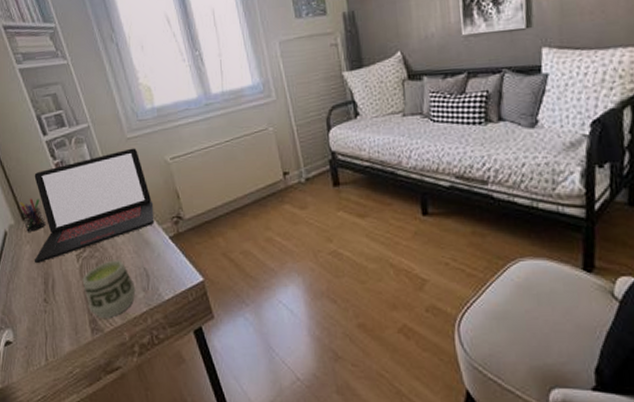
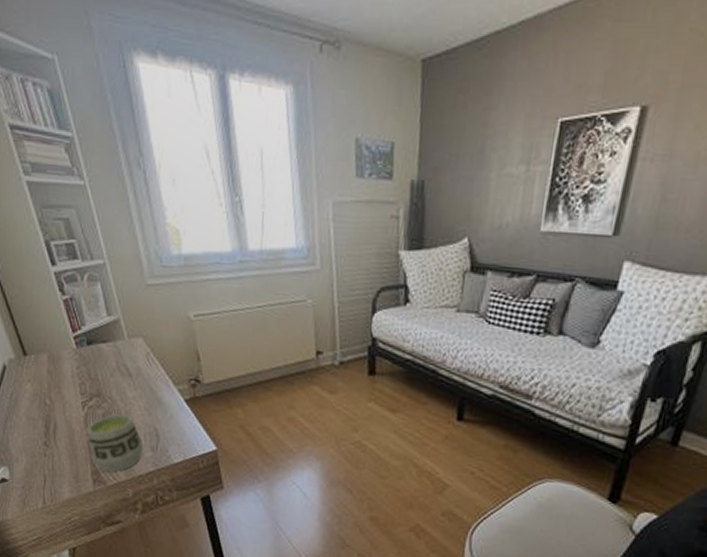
pen holder: present [20,198,46,232] -> none [21,333,50,370]
laptop: present [34,148,155,264] -> none [35,296,171,405]

